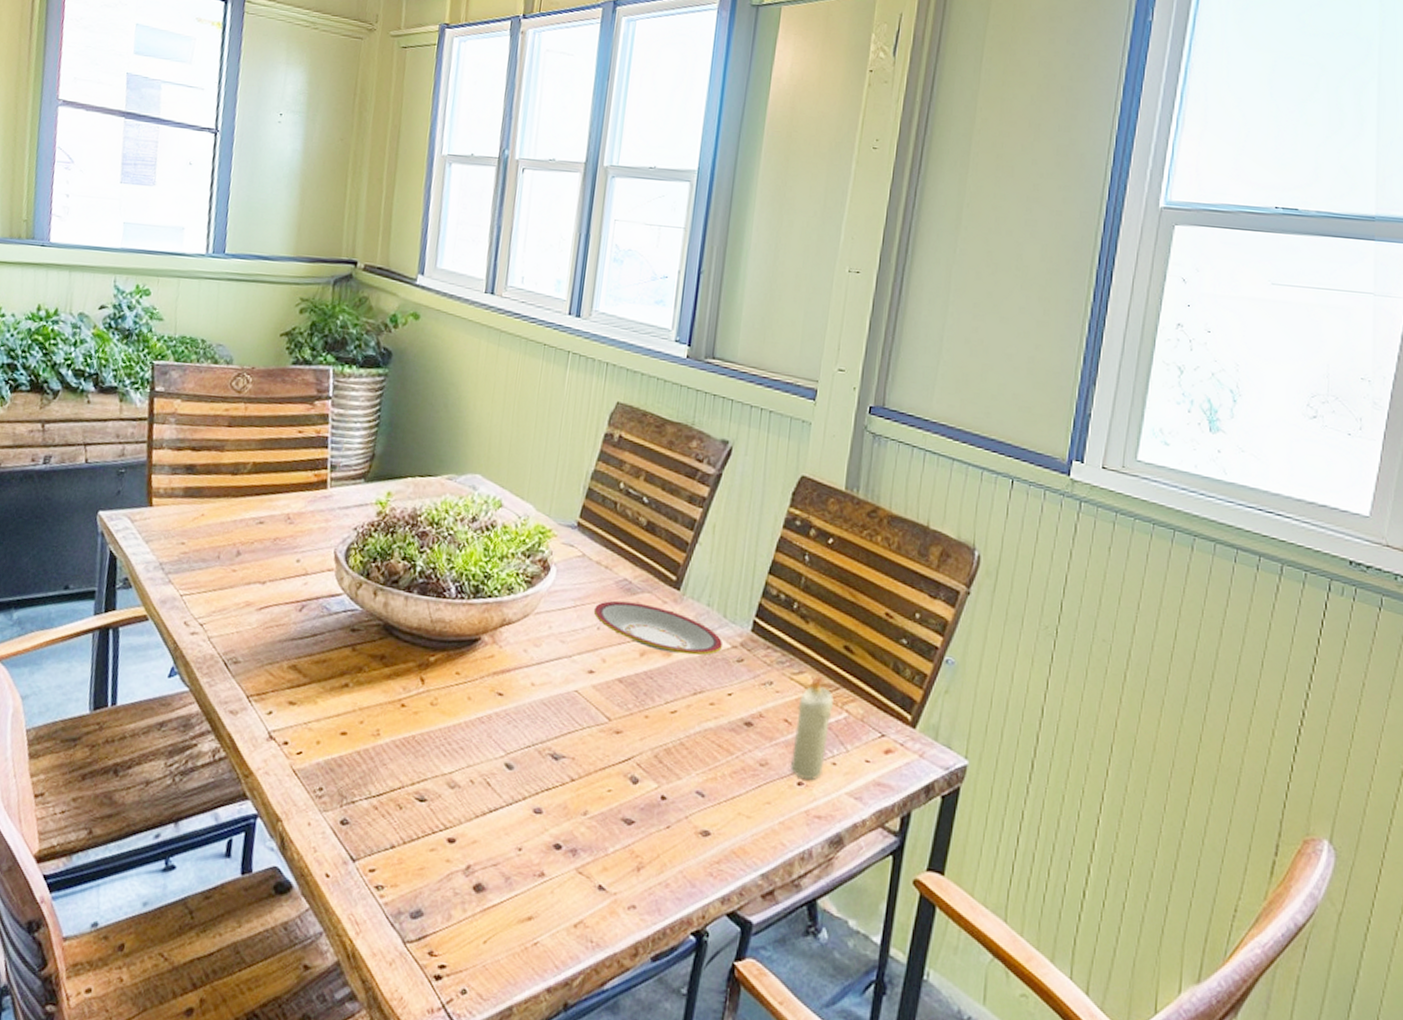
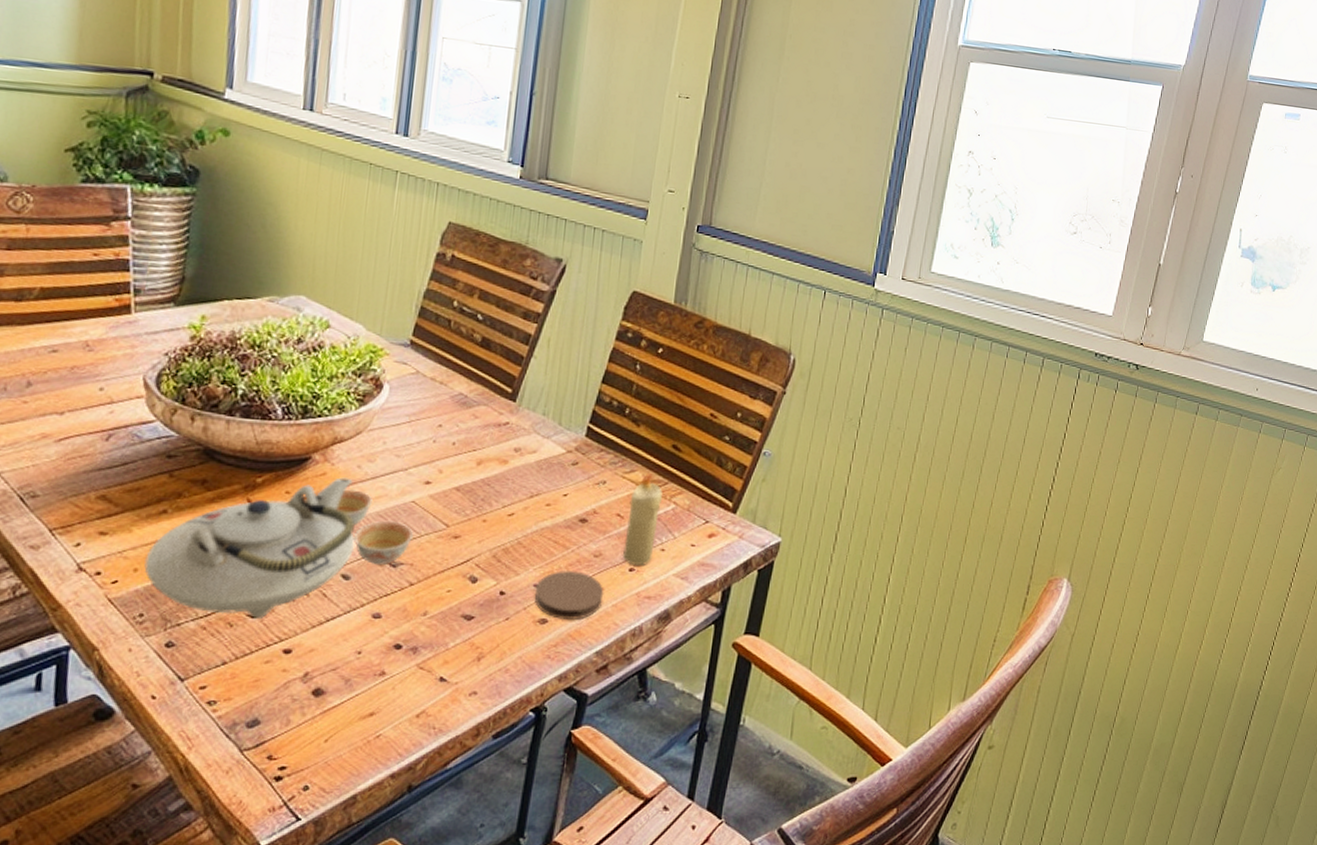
teapot: none [326,661,576,804] -> present [144,477,414,620]
plate: present [593,600,723,656] -> none [429,414,559,462]
coaster: none [696,777,771,835] -> present [534,569,604,619]

